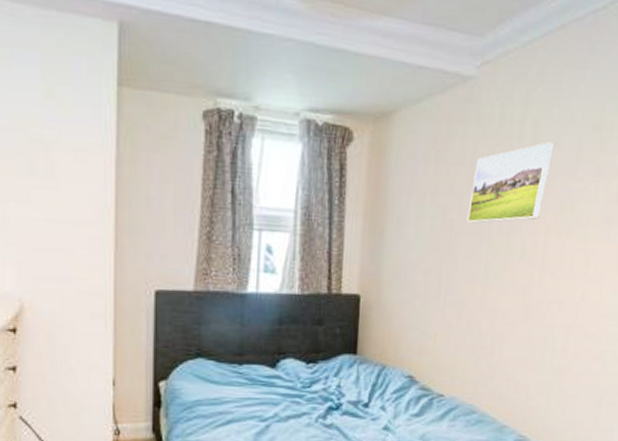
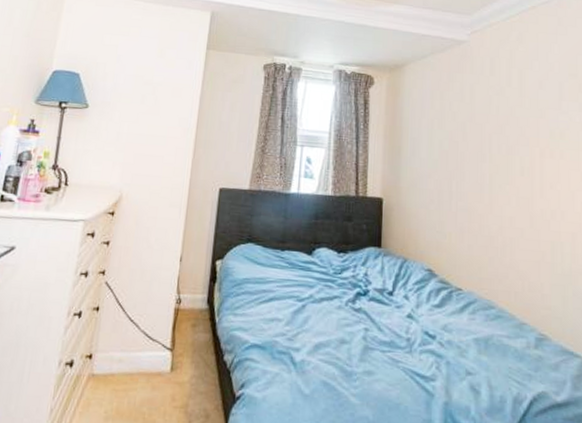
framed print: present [467,142,555,223] -> none [470,85,539,145]

